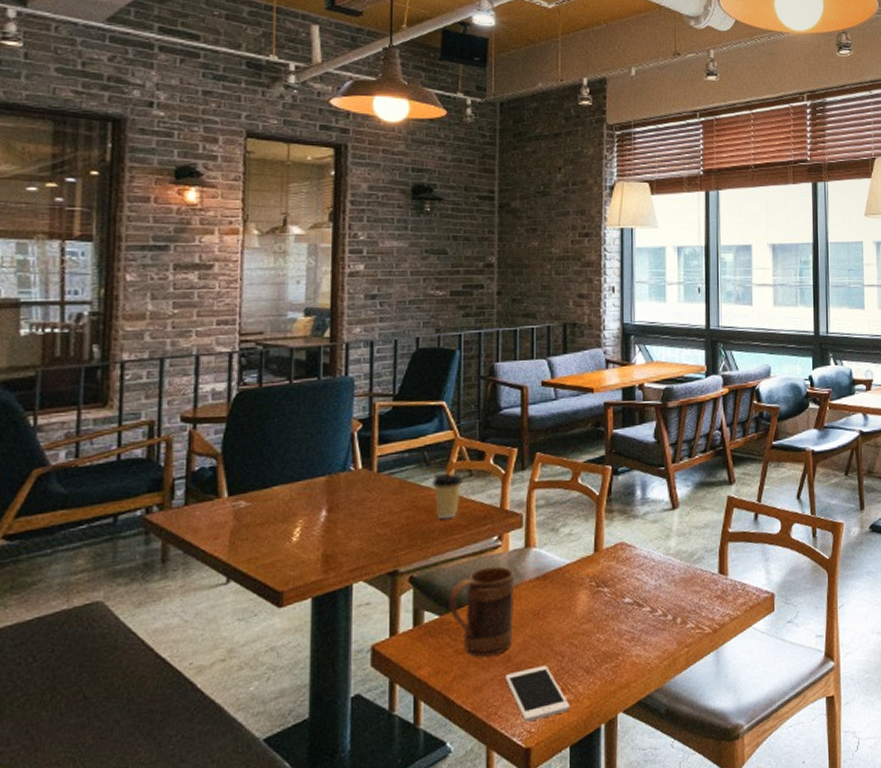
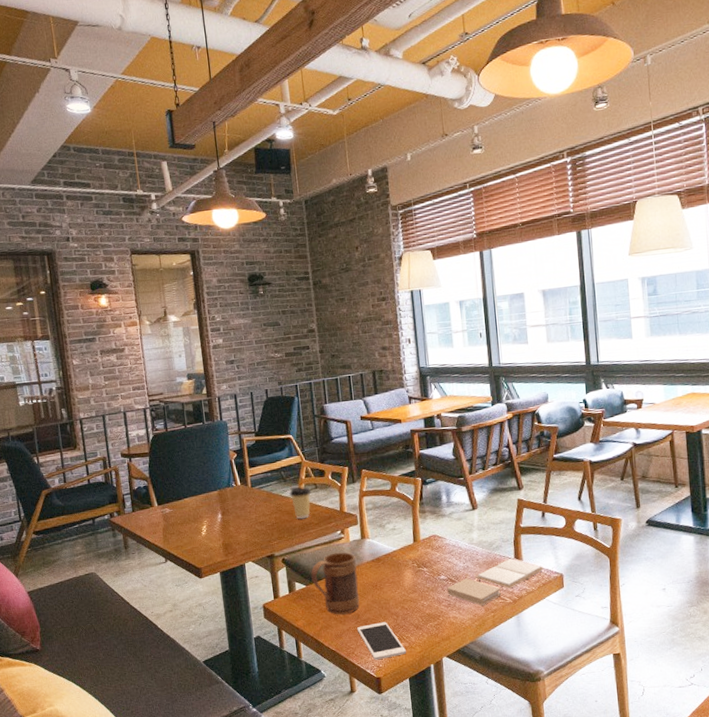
book: none [632,574,752,638] -> present [447,558,544,606]

